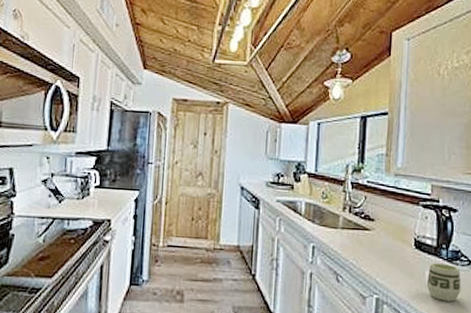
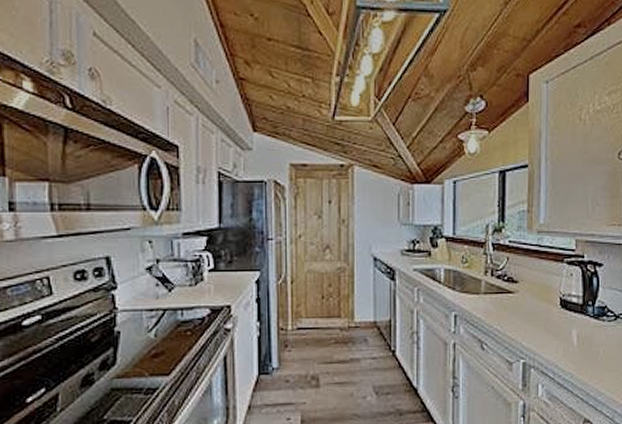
cup: present [426,263,461,302] -> none [573,321,608,359]

